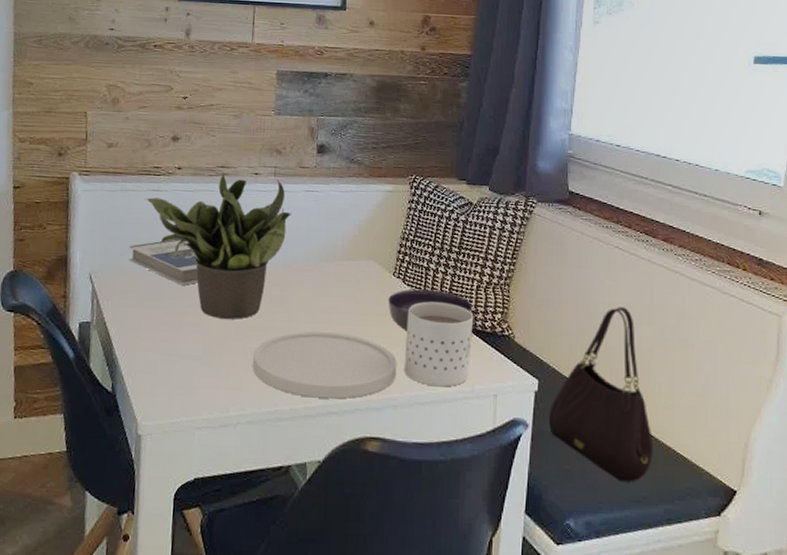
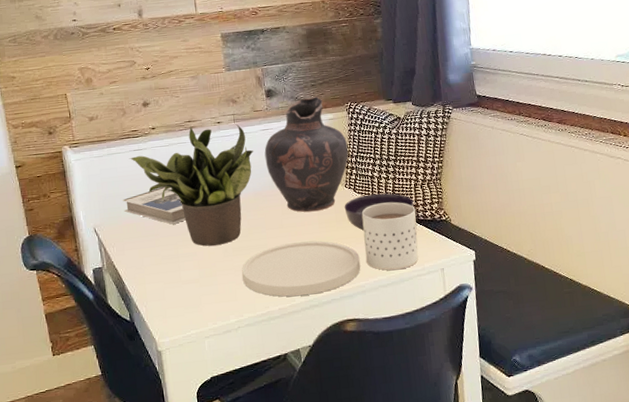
vase: none [303,161,405,299] -> present [264,96,349,212]
handbag: present [548,307,654,482] -> none [487,181,574,320]

